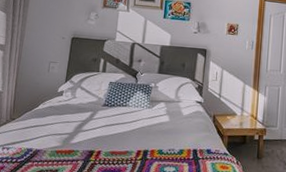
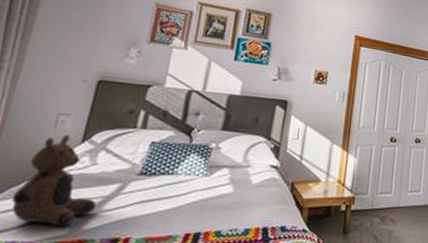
teddy bear: none [27,76,78,140] -> present [11,134,97,226]

